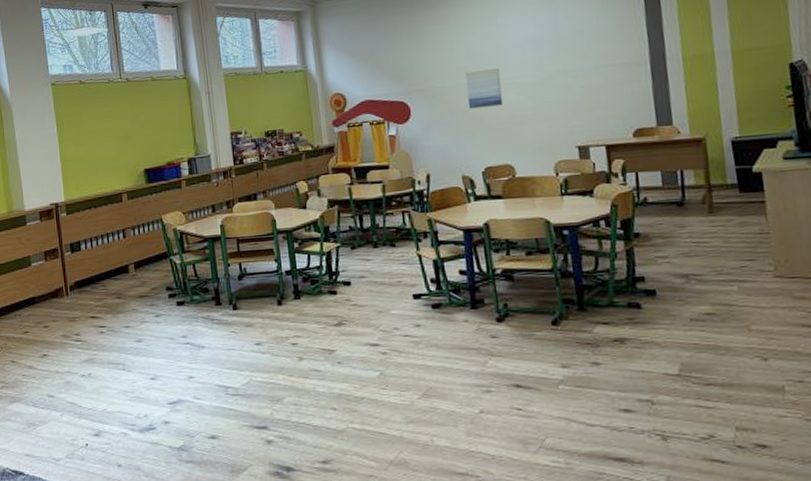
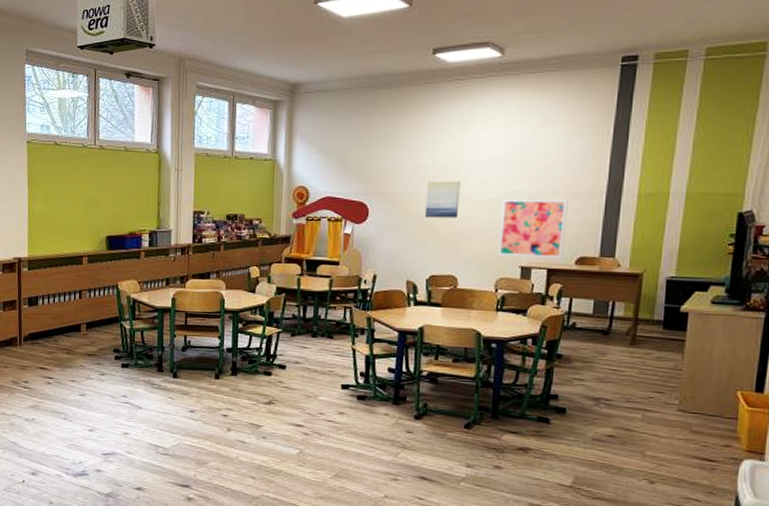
wall art: none [545,72,619,138] -> present [498,199,568,259]

